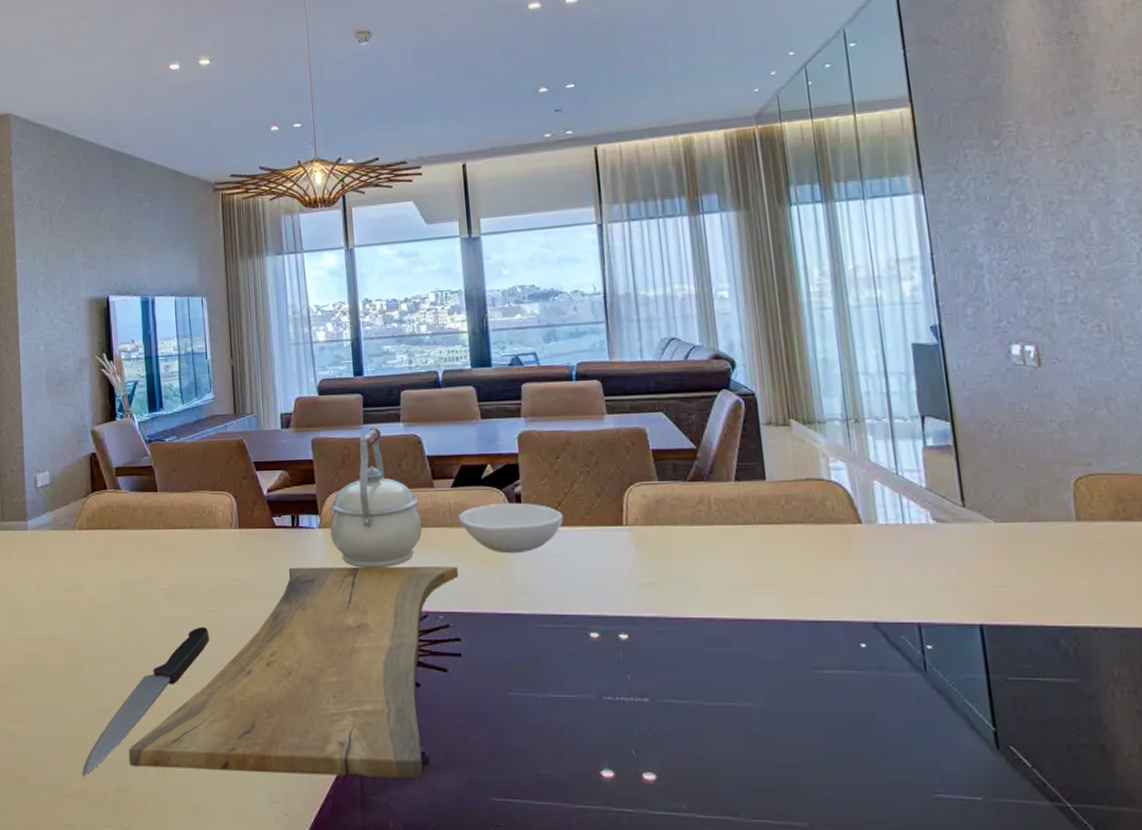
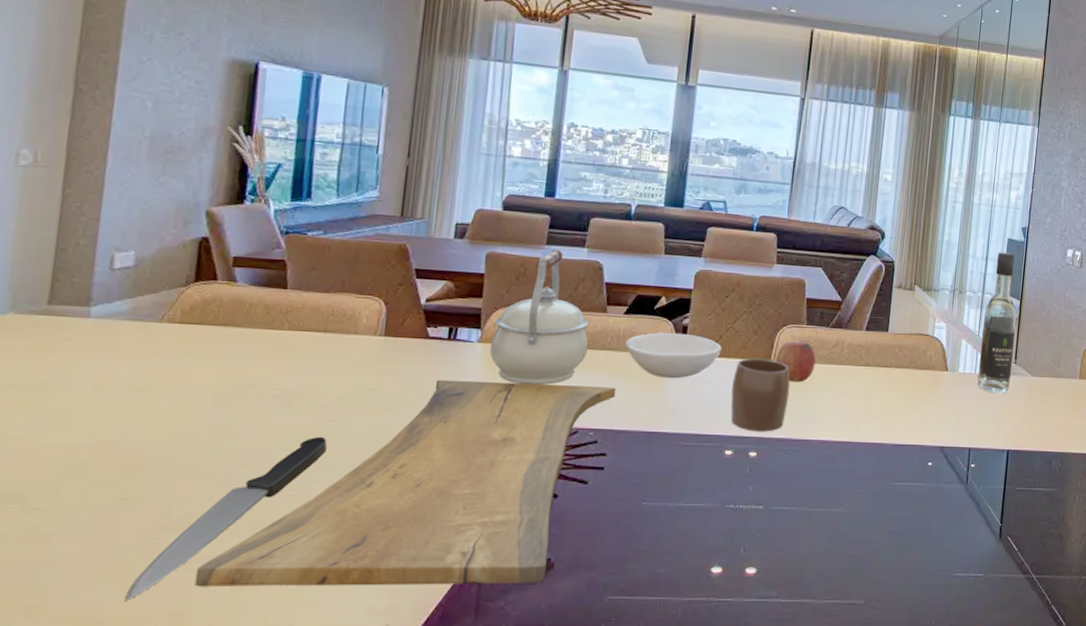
mug: none [582,523,655,610] -> present [730,357,790,432]
fruit: none [629,501,679,550] -> present [776,341,816,383]
bottle: none [898,361,962,549] -> present [977,252,1017,394]

